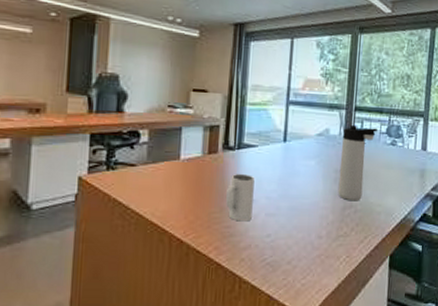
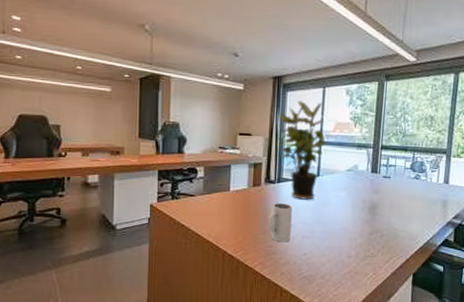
potted plant: none [242,53,298,170] -> present [281,101,329,200]
thermos bottle: present [338,125,378,202] -> none [365,162,402,227]

